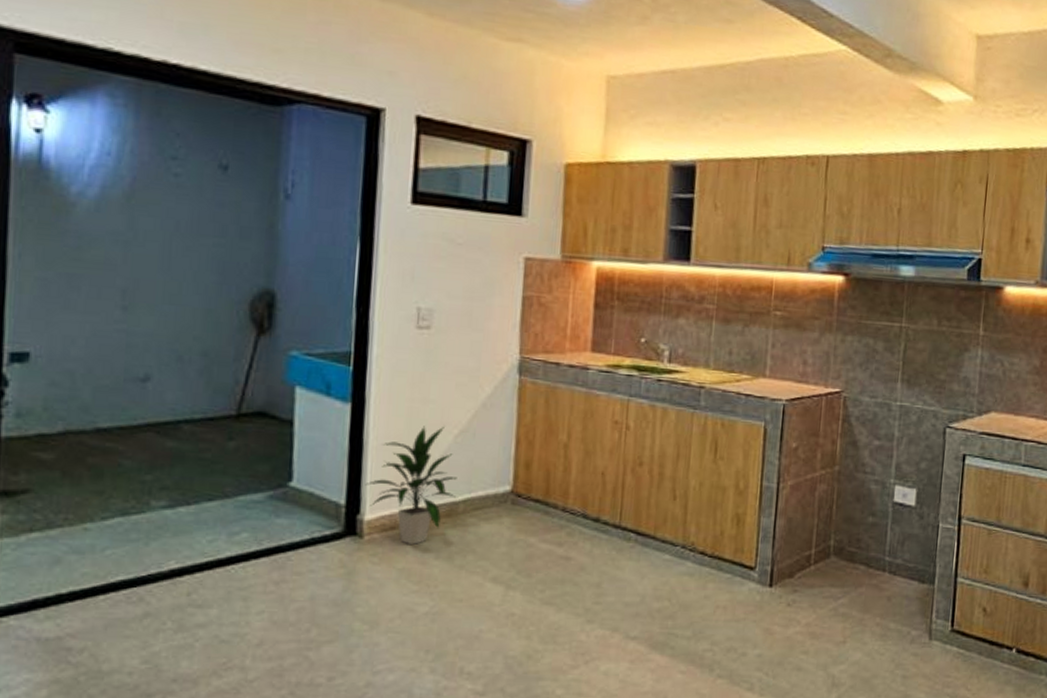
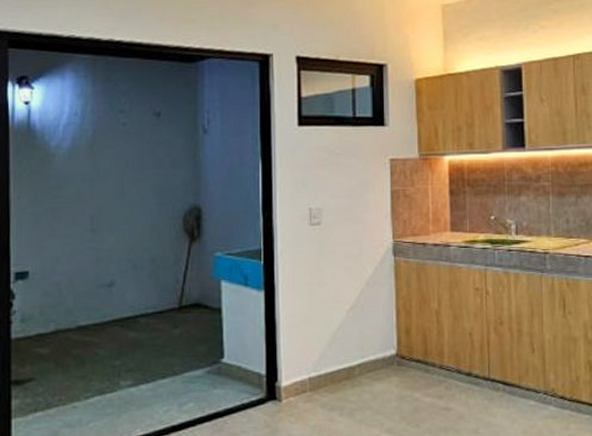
indoor plant: present [365,426,457,545] -> none [280,303,352,405]

